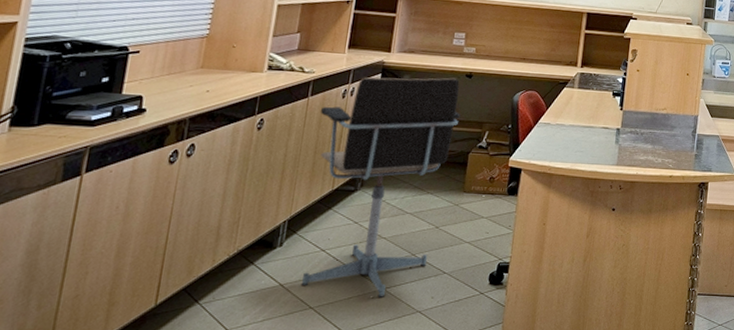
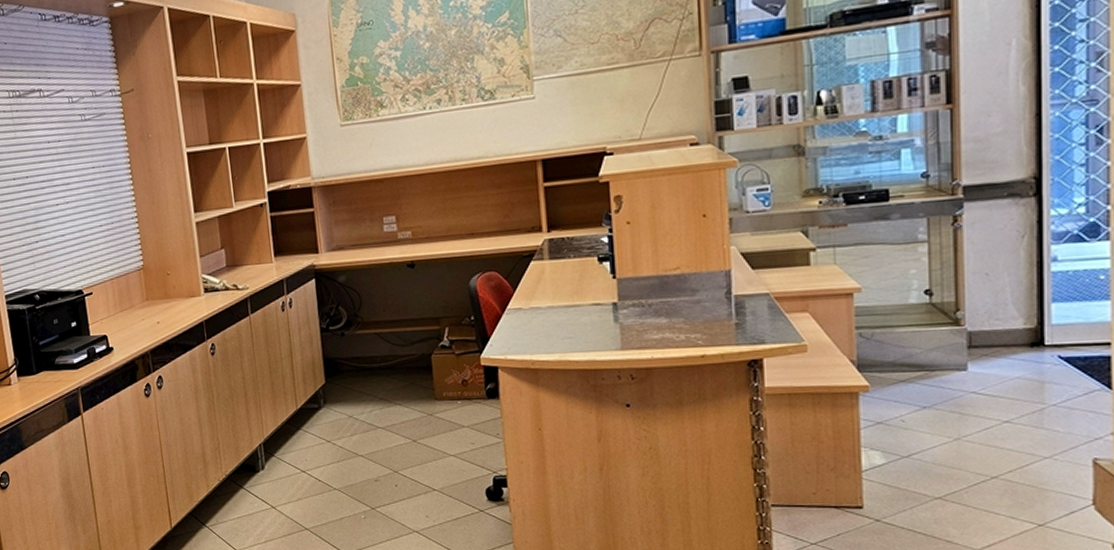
office chair: present [300,77,460,297] -> none [264,270,413,517]

